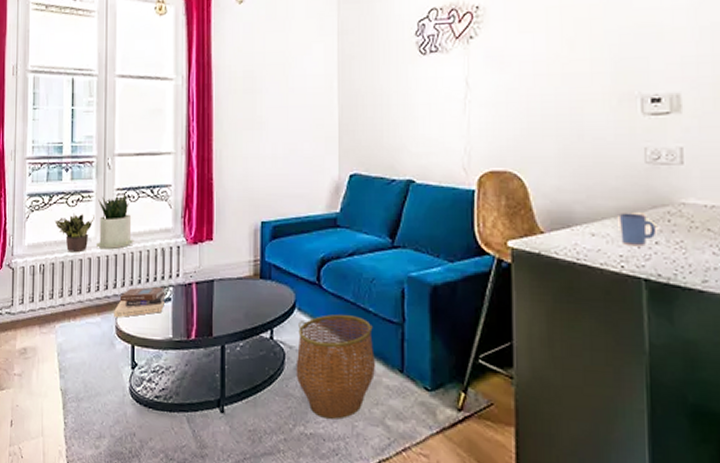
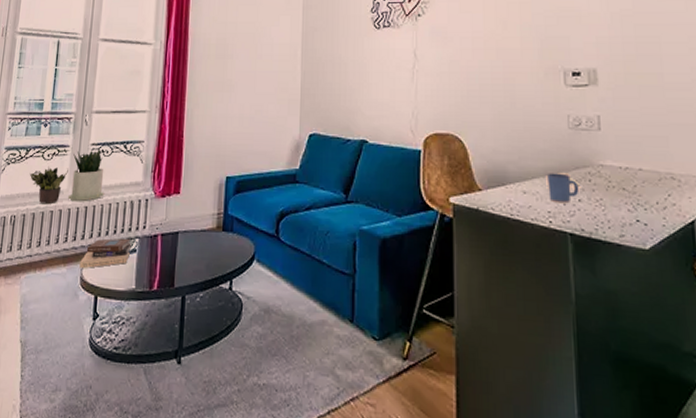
basket: present [296,314,376,419] -> none [252,265,328,370]

